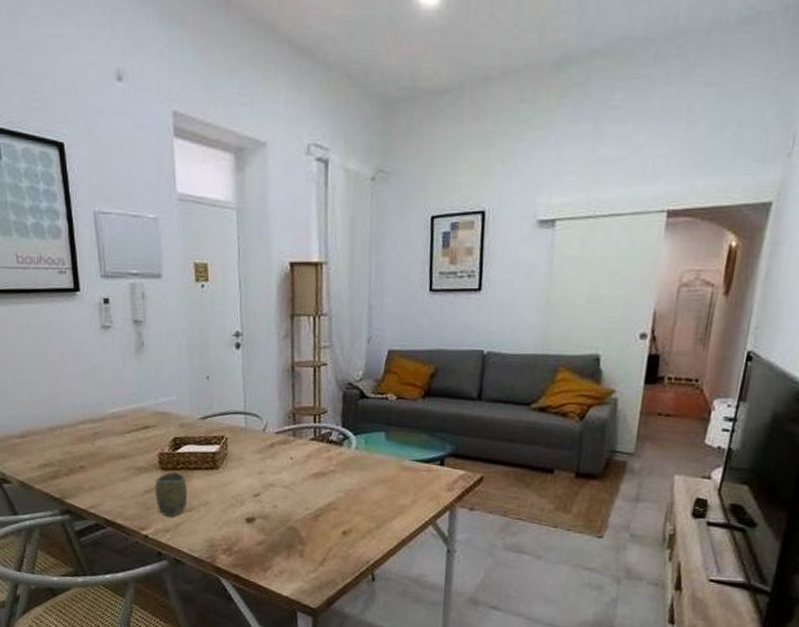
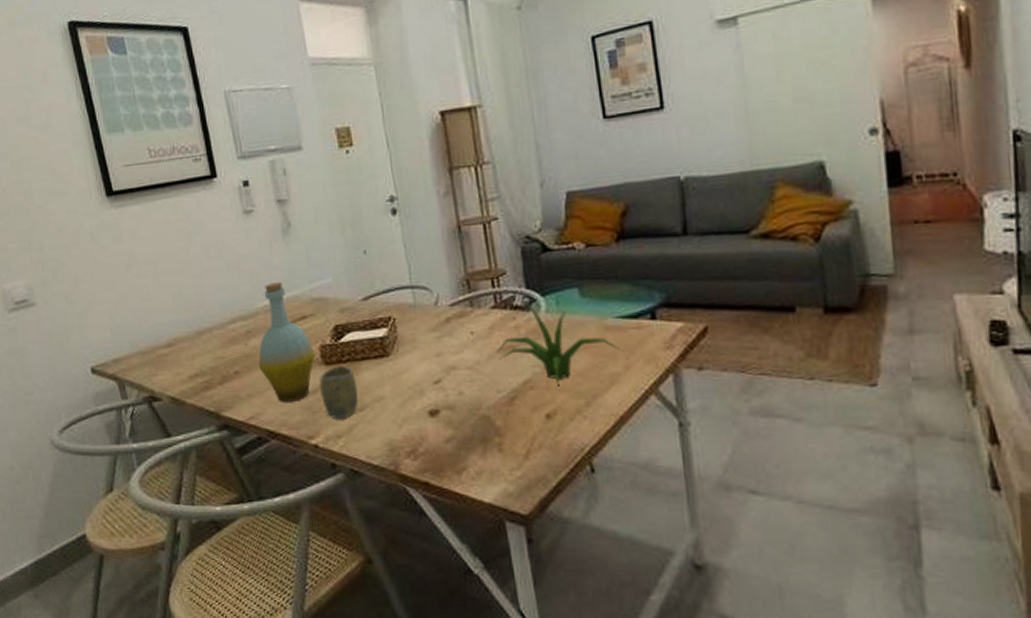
bottle: none [102,393,154,498] -> present [258,282,316,402]
plant: none [310,435,413,510] -> present [496,298,623,386]

